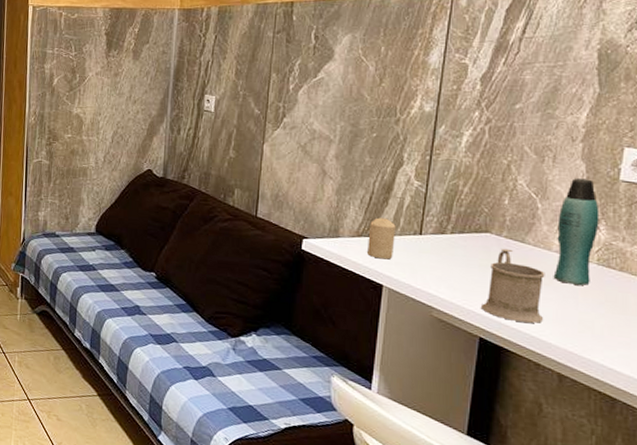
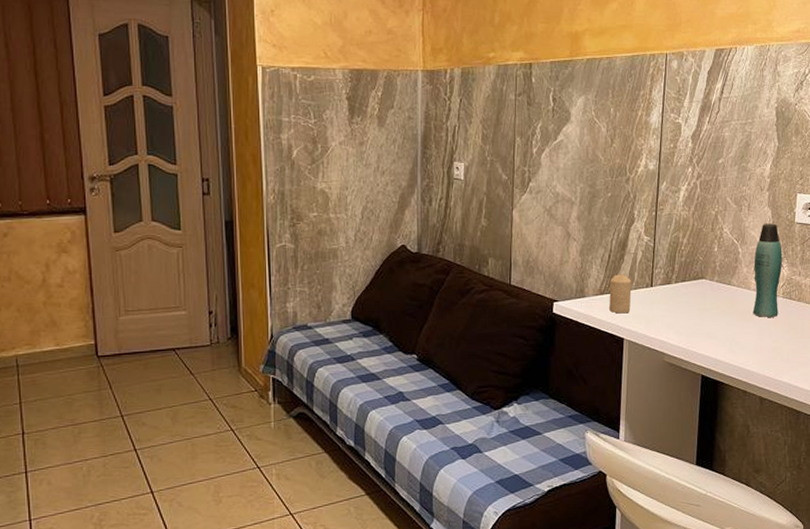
mug: present [482,248,545,323] -> none [702,292,748,357]

